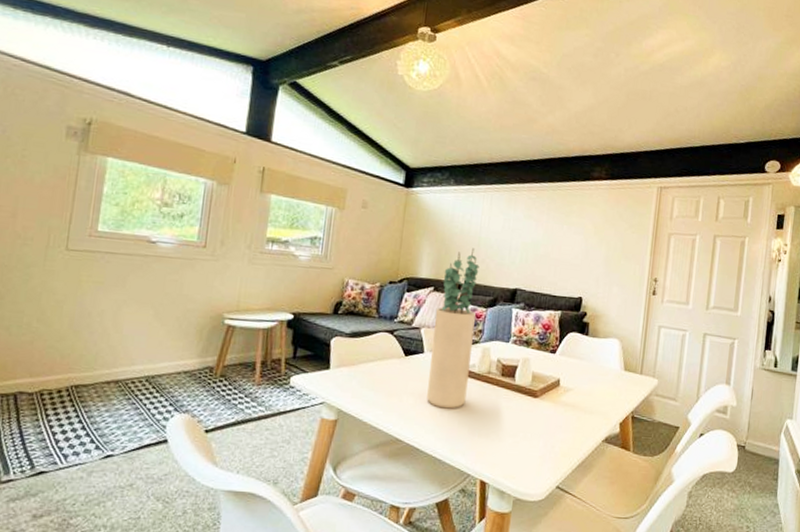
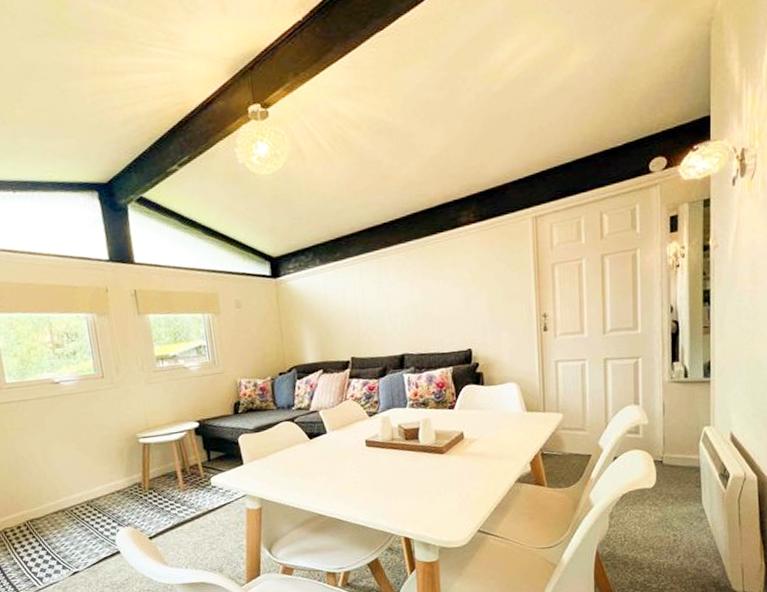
vase: present [427,248,480,409] -> none [329,323,376,480]

